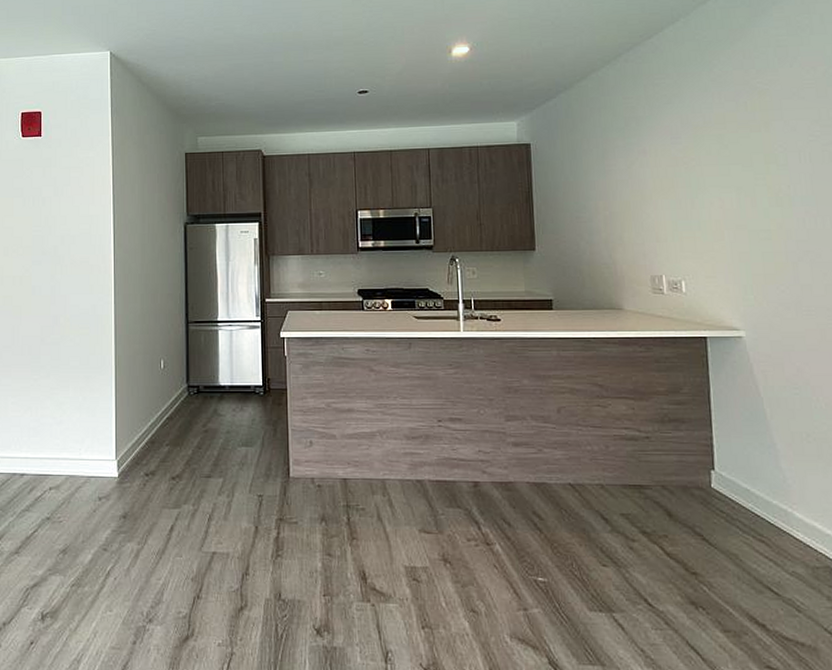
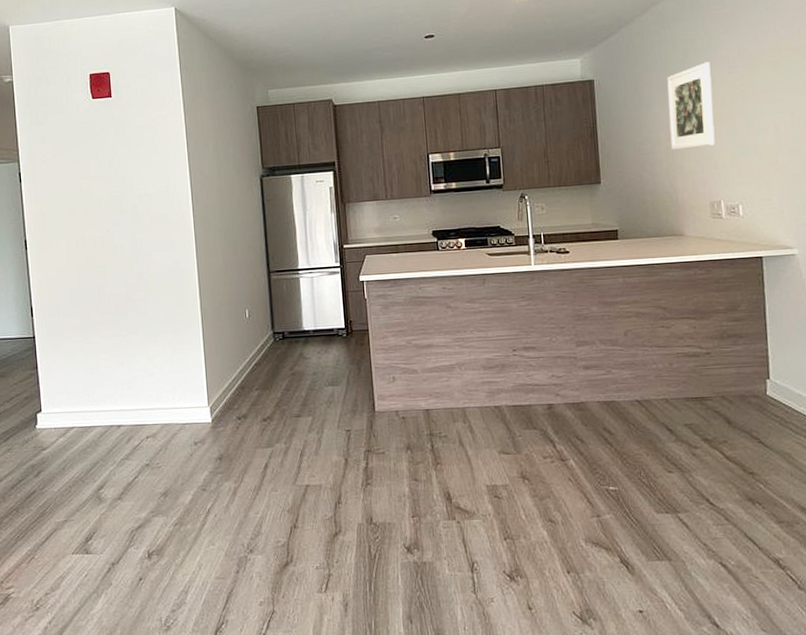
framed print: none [606,131,657,219] -> present [667,62,715,150]

